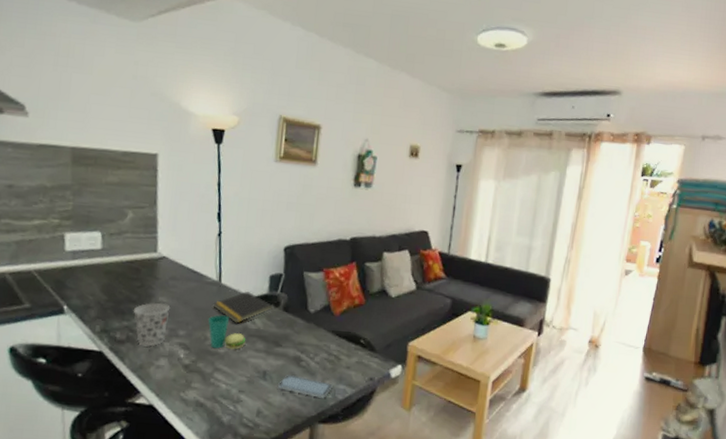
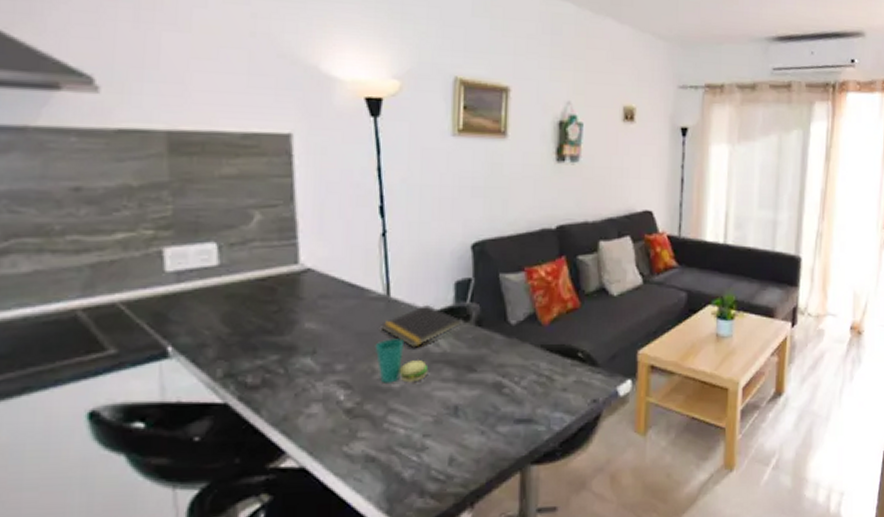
cup: present [133,302,171,347] -> none [269,330,322,391]
smartphone: present [278,374,333,398] -> none [475,406,546,432]

